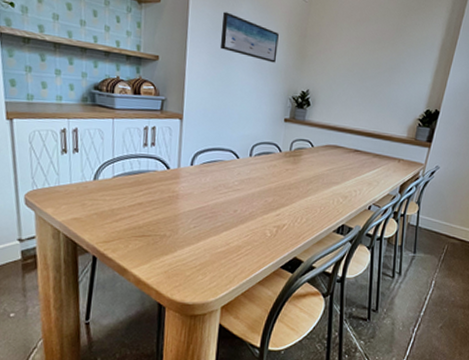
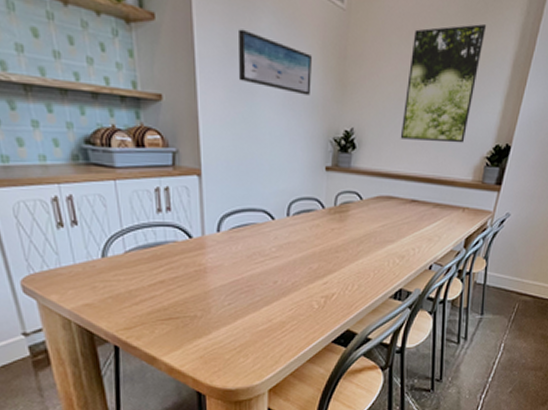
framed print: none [347,17,418,107] -> present [400,24,486,143]

